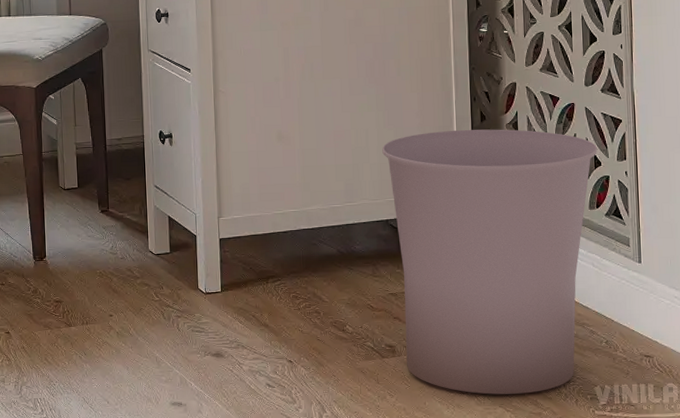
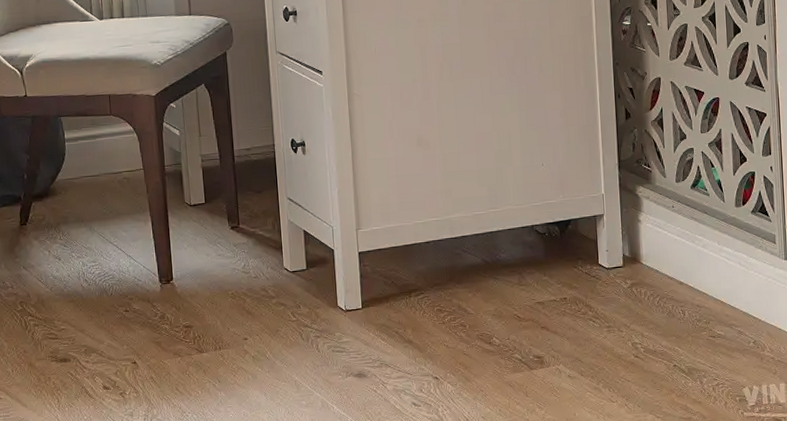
waste bin: present [382,129,597,395] -> none [526,126,743,402]

